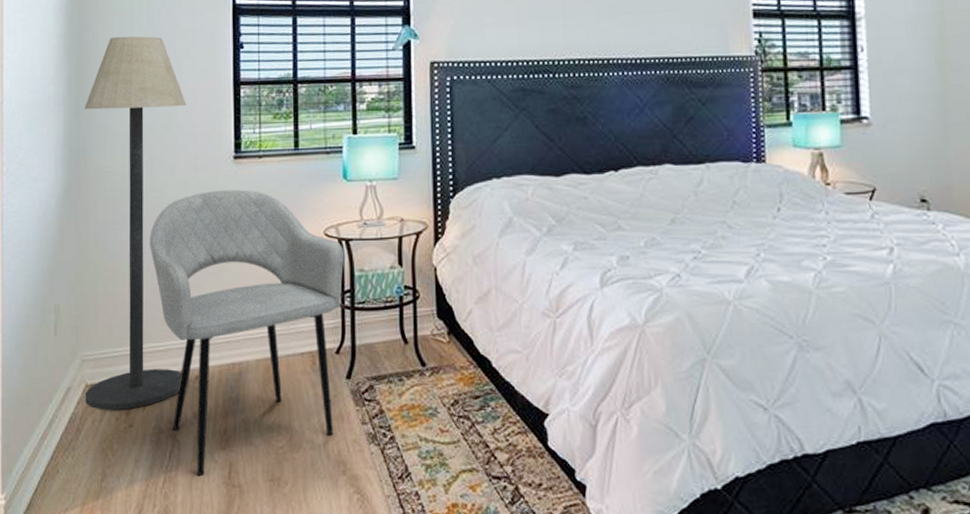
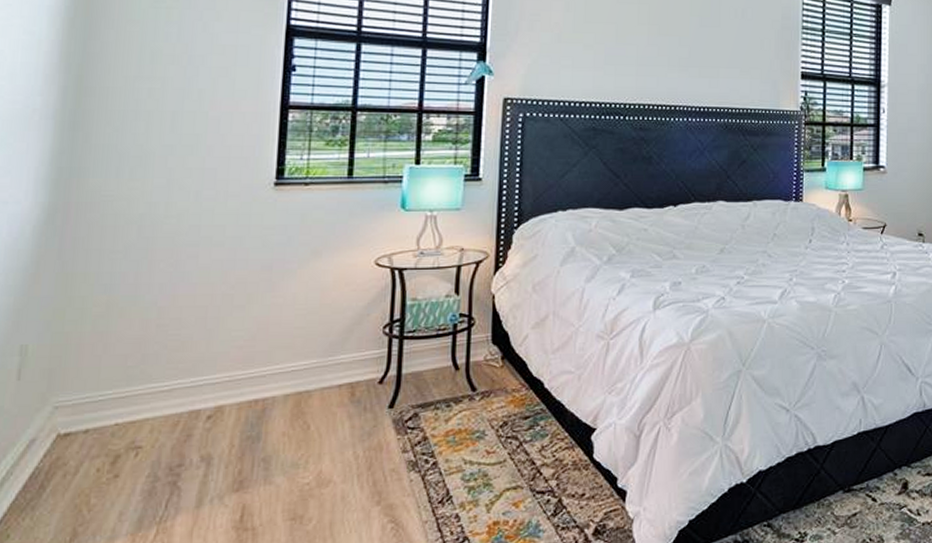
floor lamp: present [84,36,187,411] -> none [54,47,220,462]
armchair: present [149,189,345,475] -> none [158,217,397,522]

